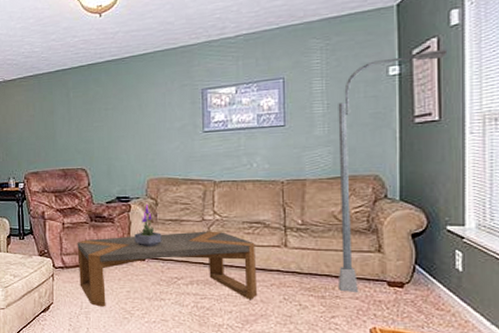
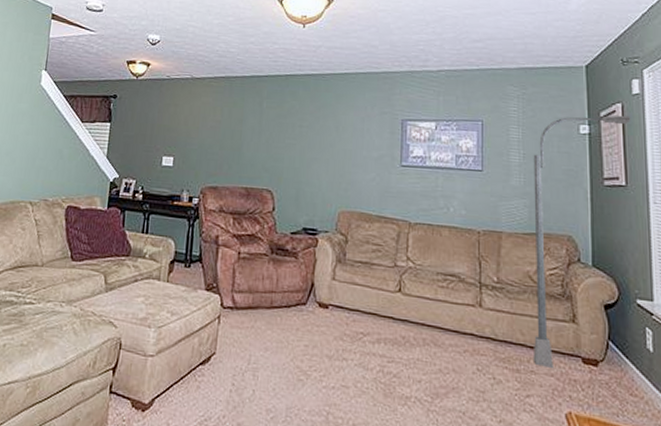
coffee table: present [77,231,258,307] -> none [250,275,450,368]
potted plant: present [134,203,162,247] -> none [318,239,350,293]

